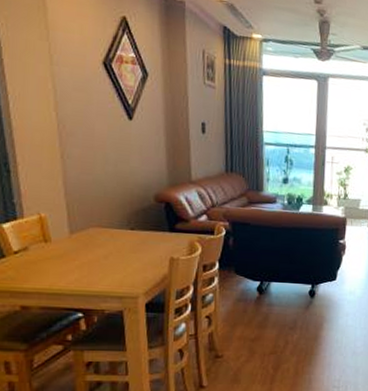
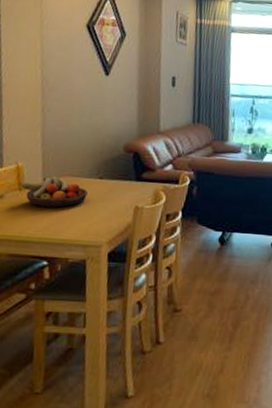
fruit bowl: none [45,227,119,260] -> present [20,176,88,209]

